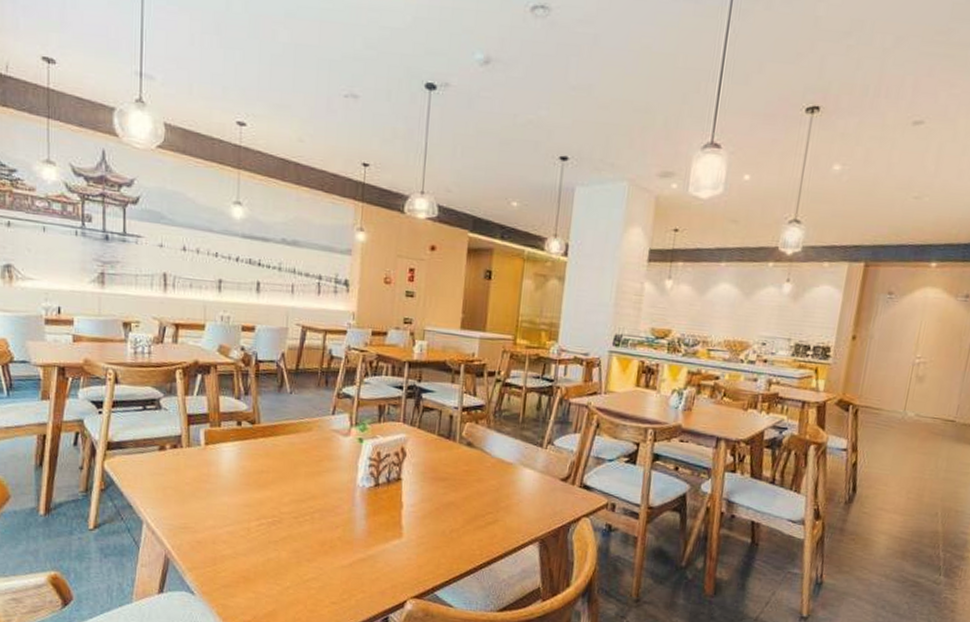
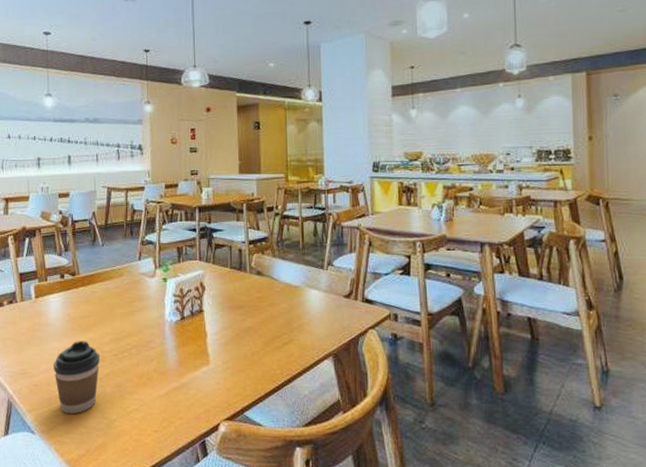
coffee cup: none [221,498,278,578] -> present [53,341,101,415]

